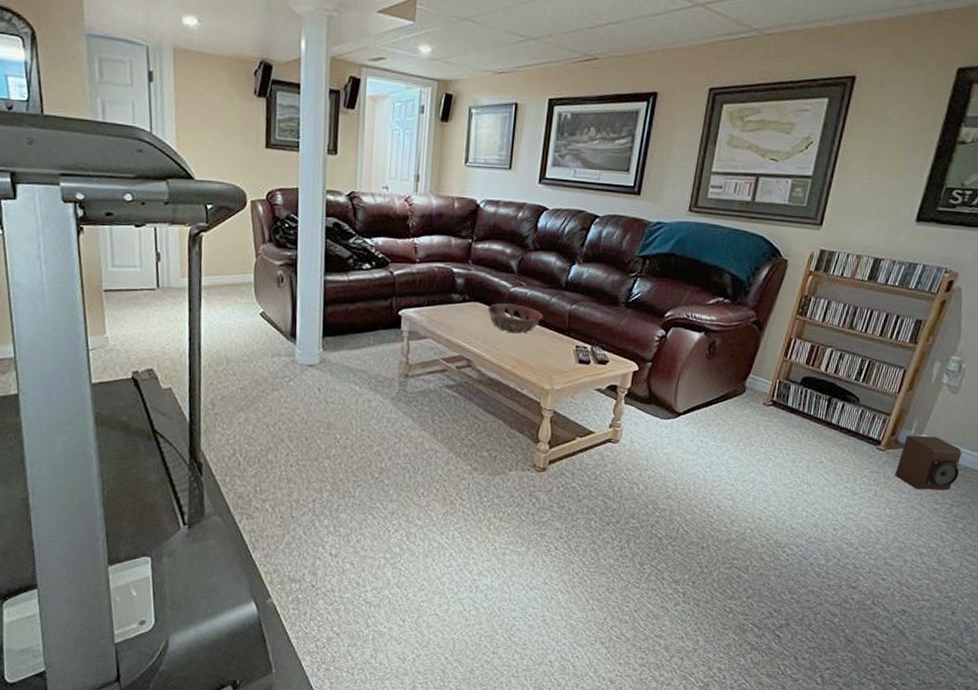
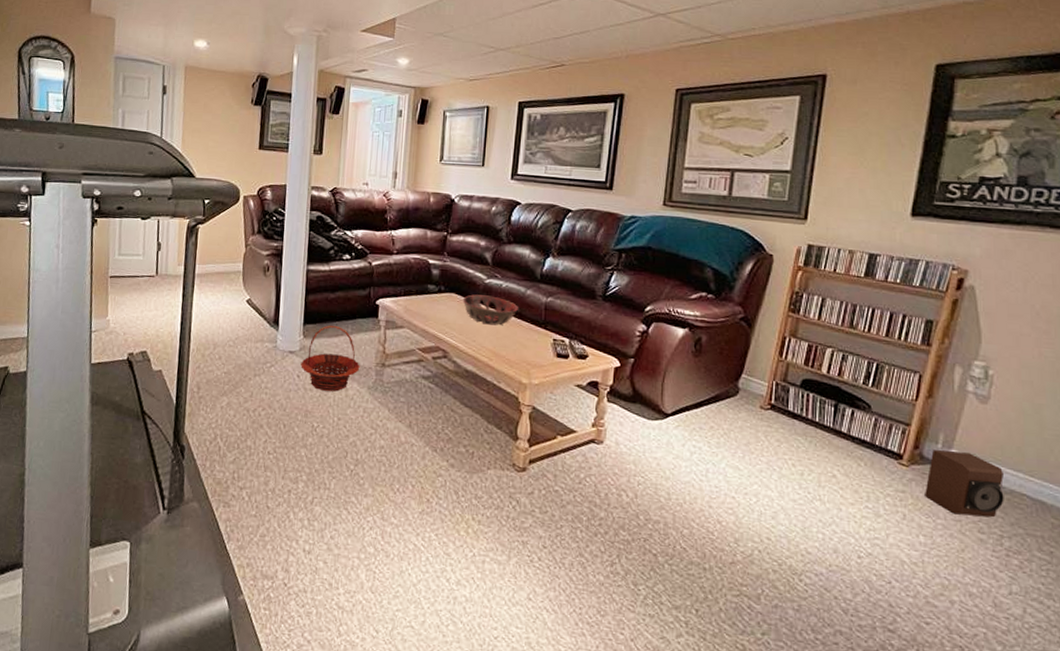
basket: none [321,337,383,404] -> present [300,325,360,392]

